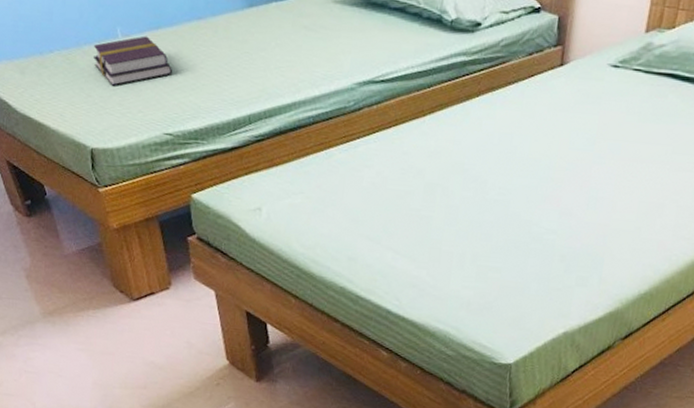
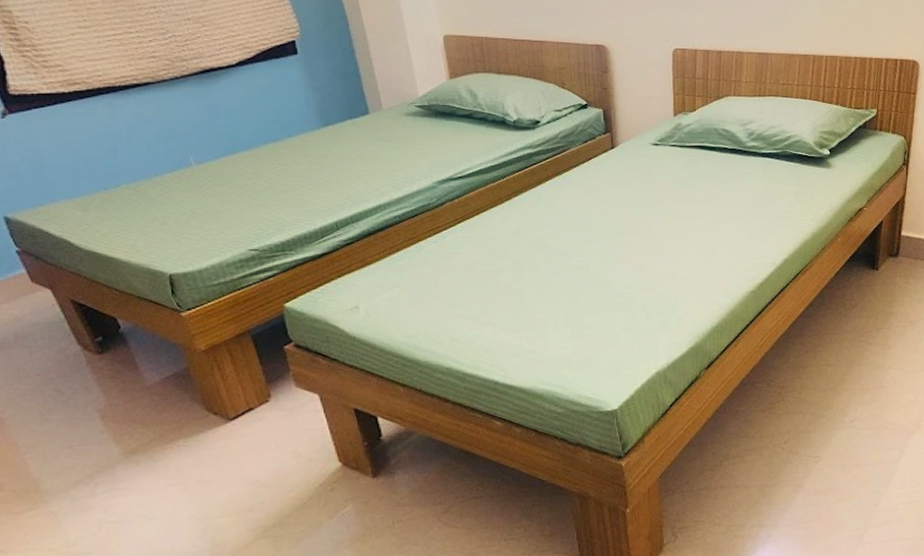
book: present [94,35,172,86] -> none [166,161,252,211]

